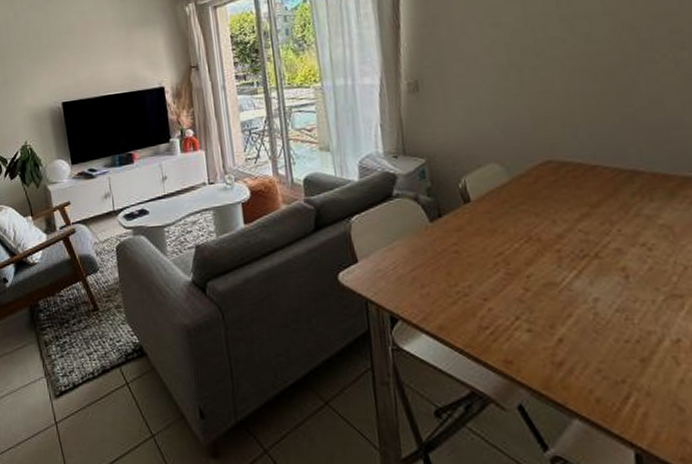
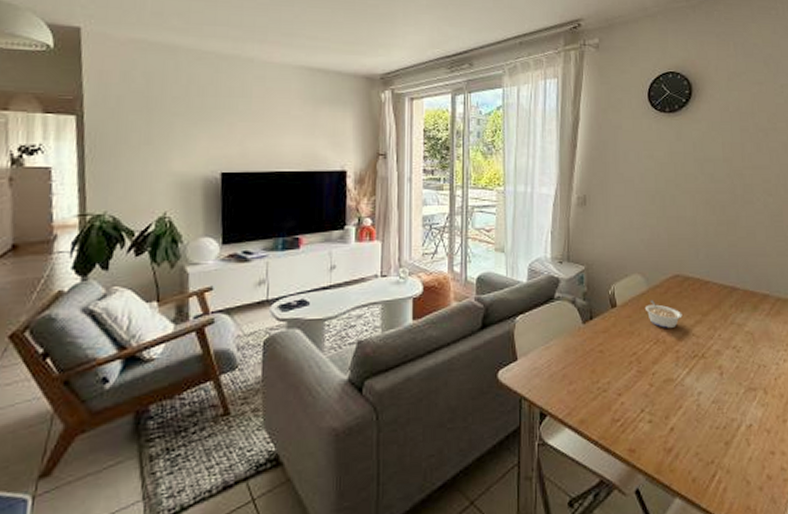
legume: none [508,192,562,224] -> present [644,300,683,328]

